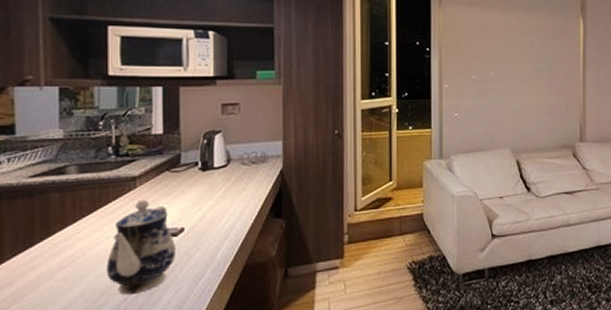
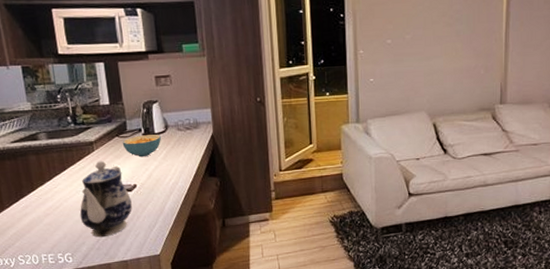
cereal bowl: none [173,169,221,196] -> present [122,134,161,158]

